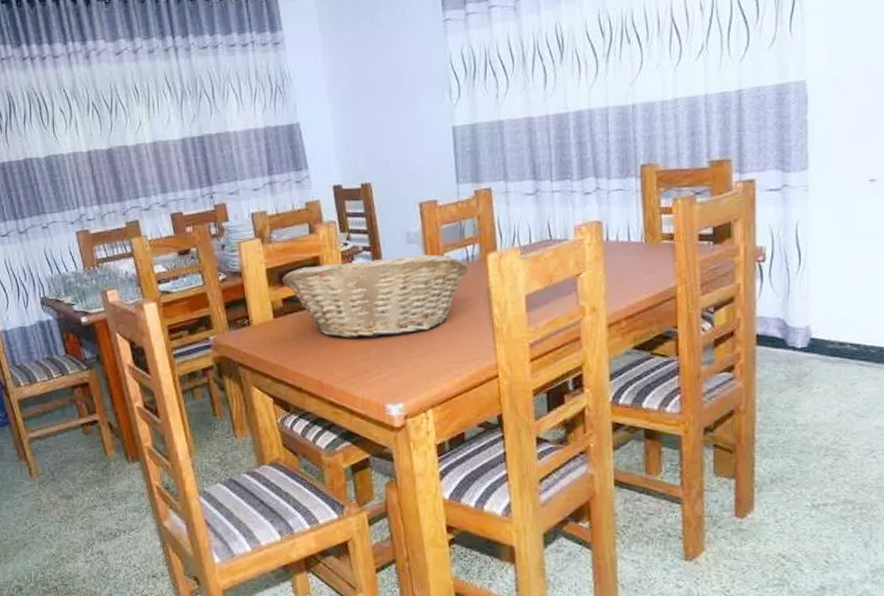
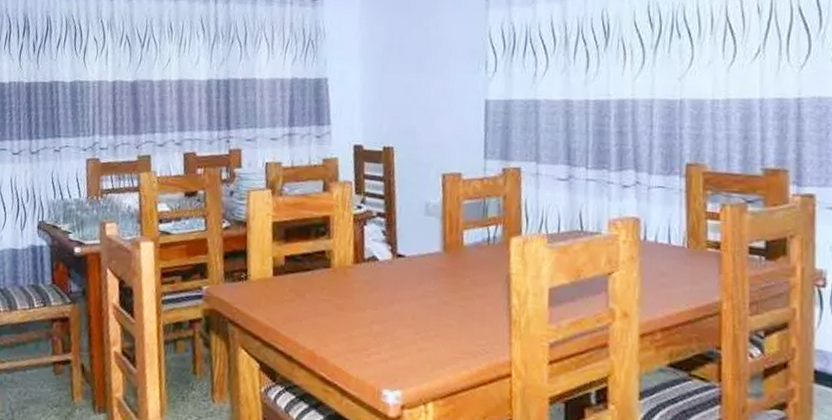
fruit basket: present [282,254,470,338] -> none [288,224,490,313]

